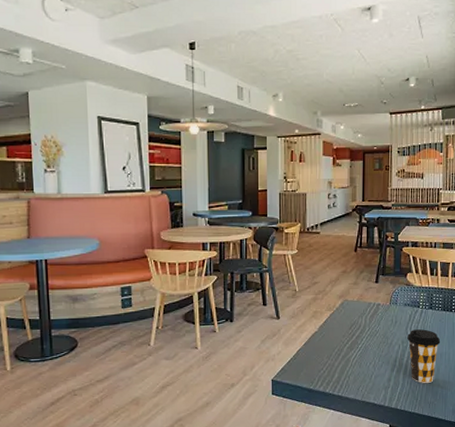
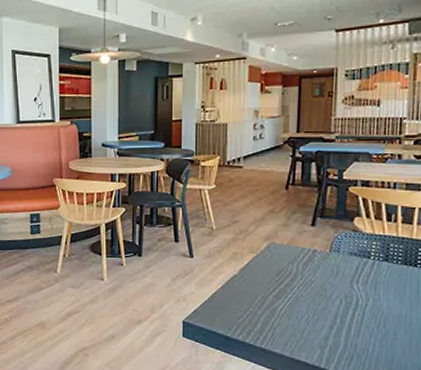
coffee cup: present [407,329,441,384] -> none [352,284,399,350]

